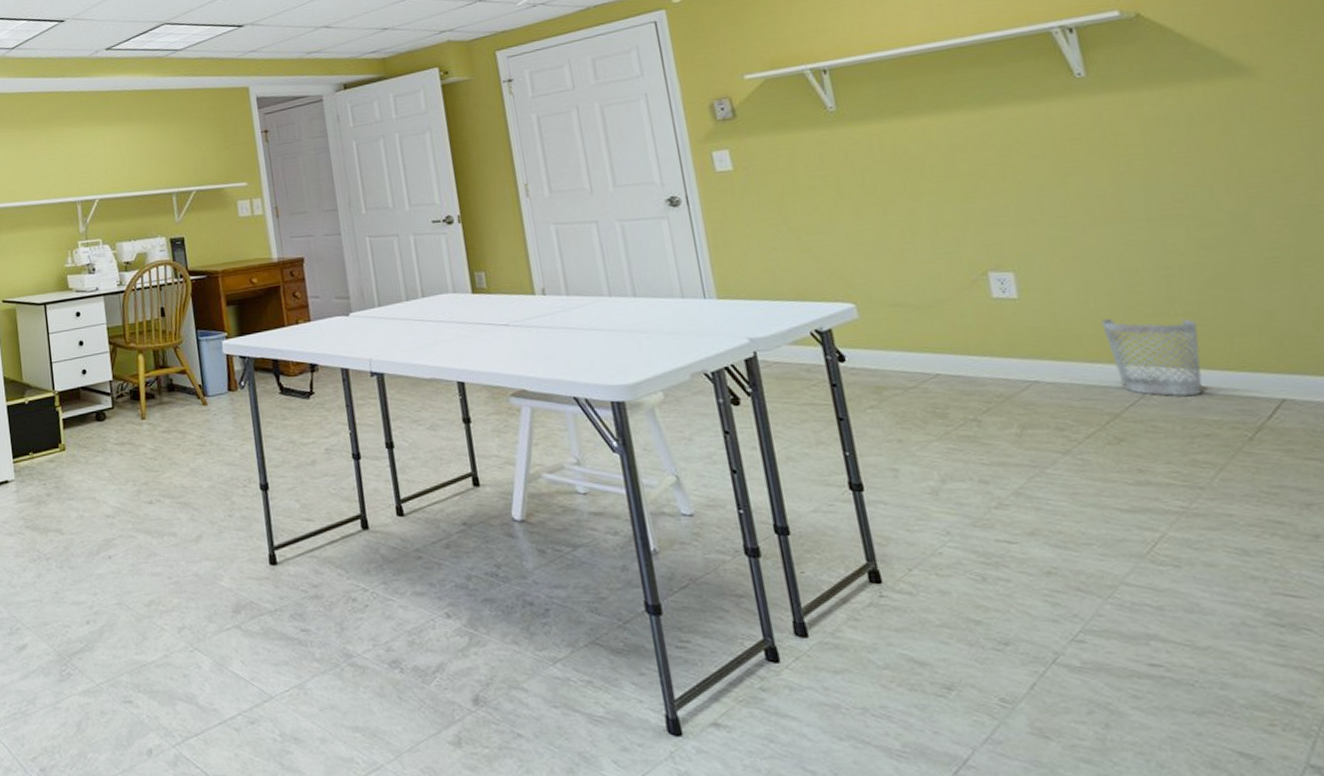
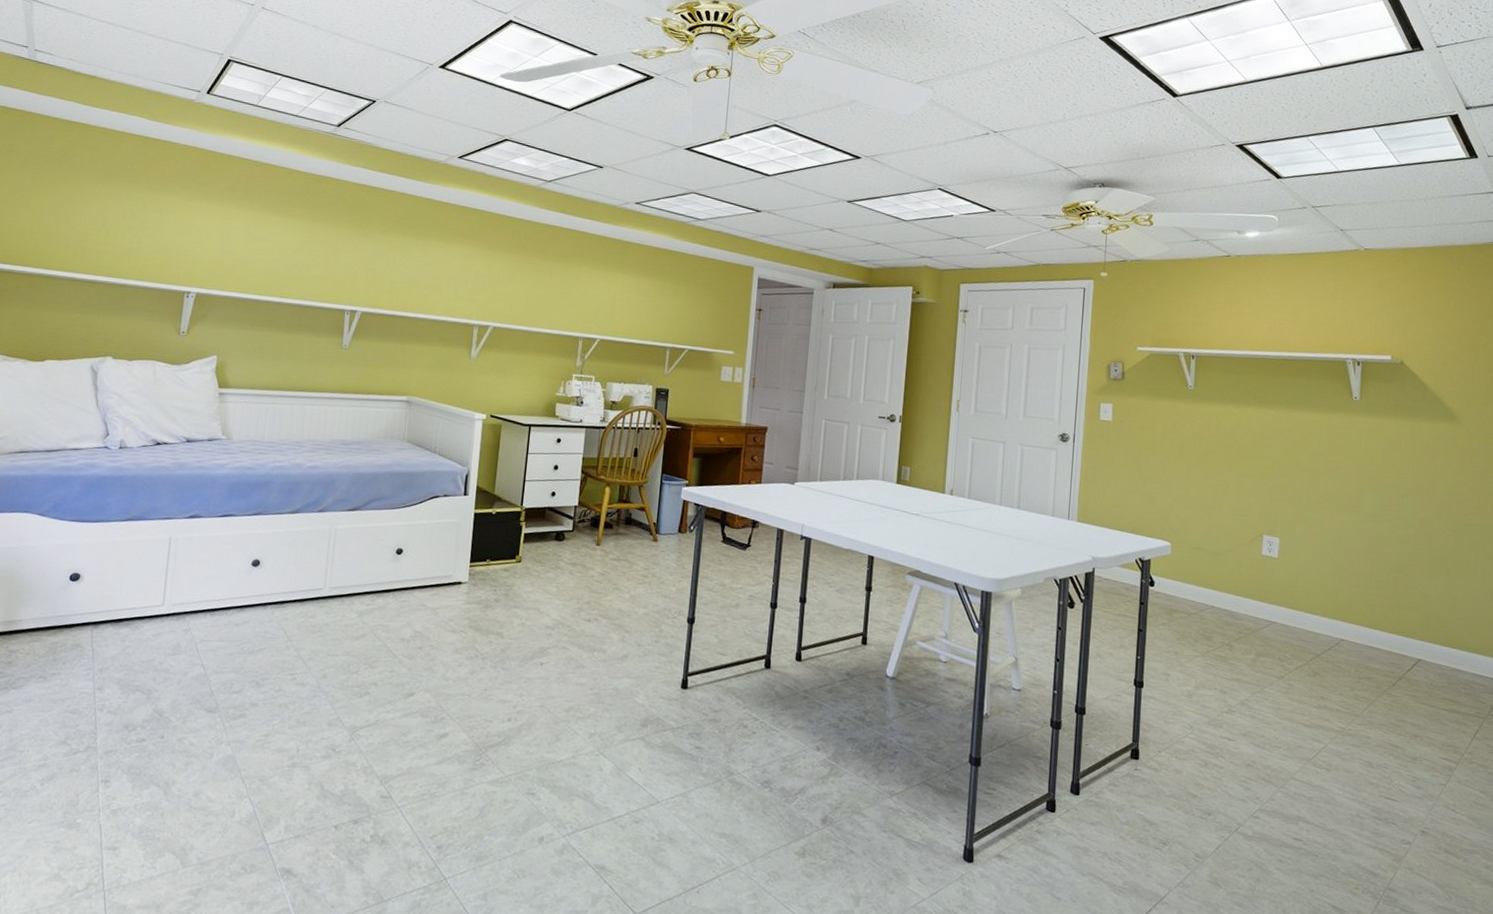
wastebasket: present [1100,318,1203,397] -> none [1324,583,1382,649]

